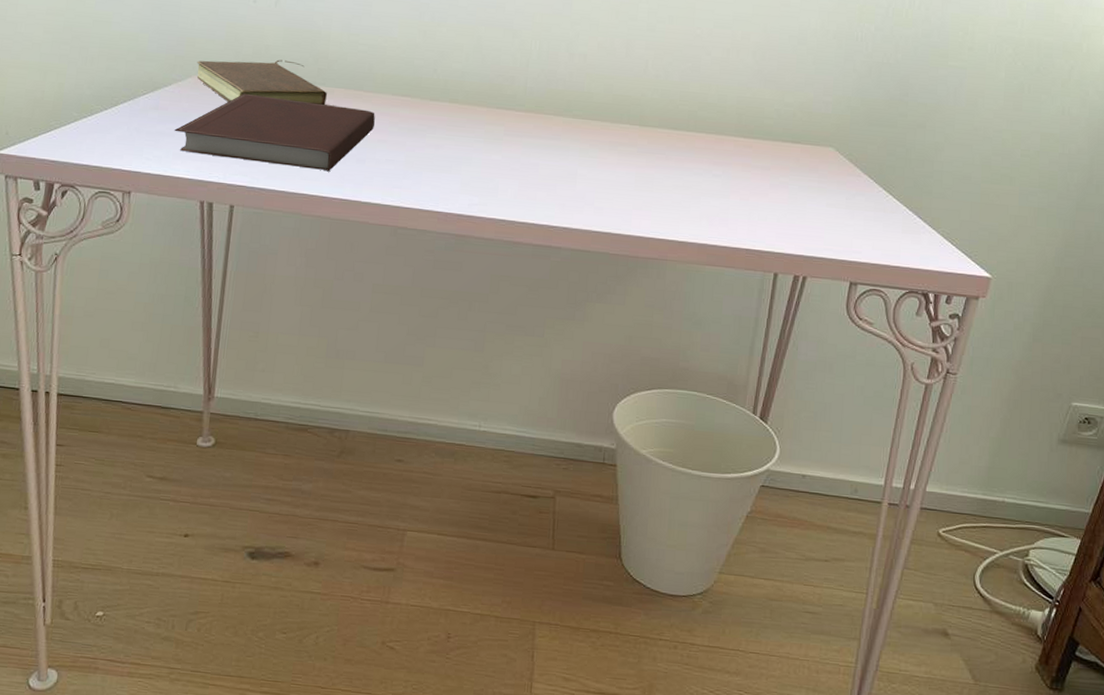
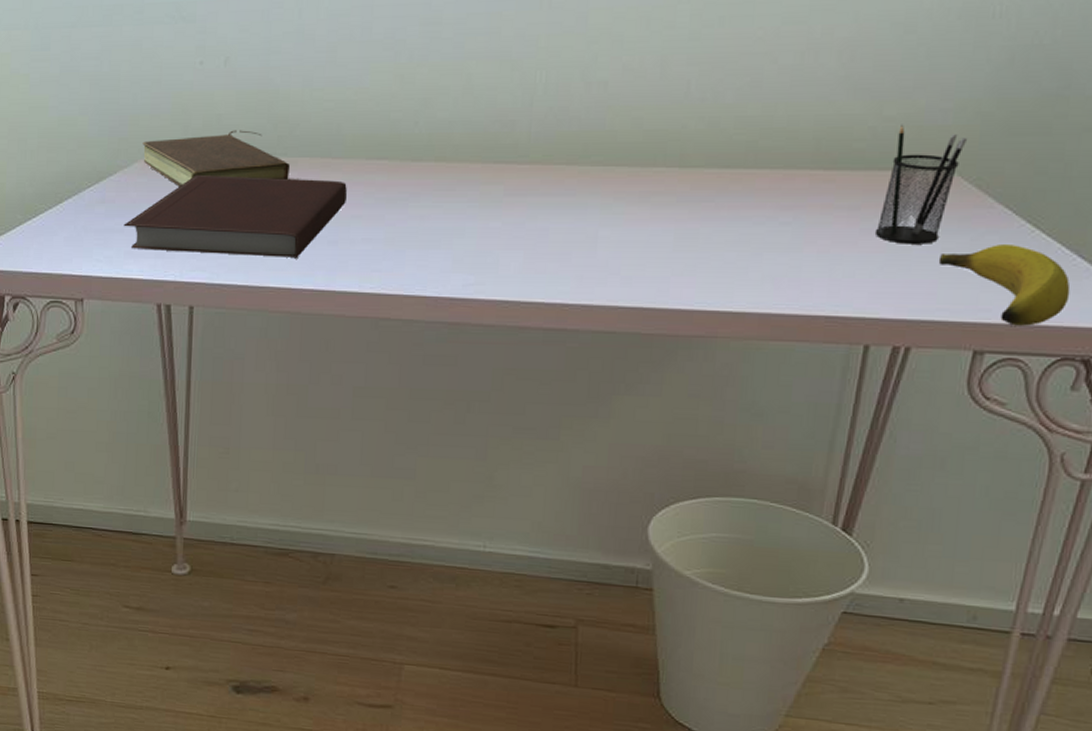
pencil holder: none [780,109,843,200] -> present [874,124,968,244]
banana: none [824,204,913,266] -> present [938,245,1071,326]

